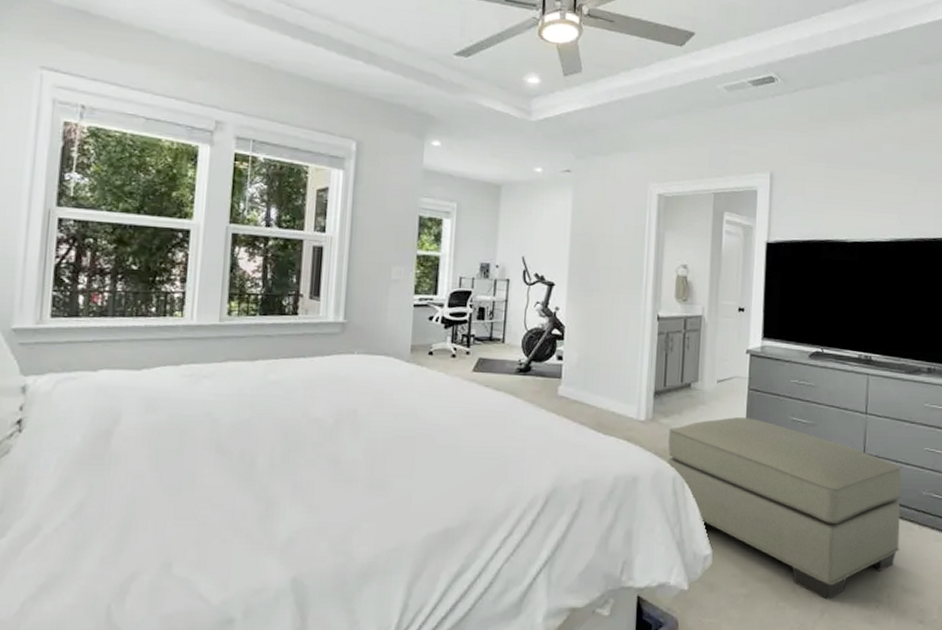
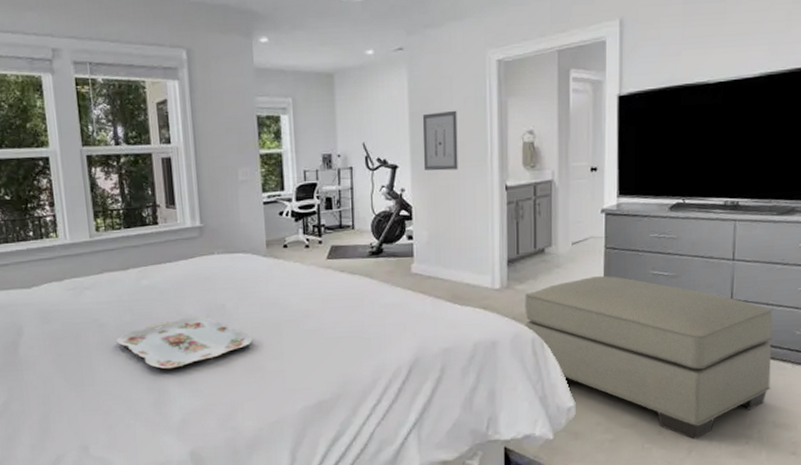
serving tray: none [228,421,382,478] -> present [116,317,253,370]
wall art: none [580,235,617,295] -> present [422,110,458,171]

